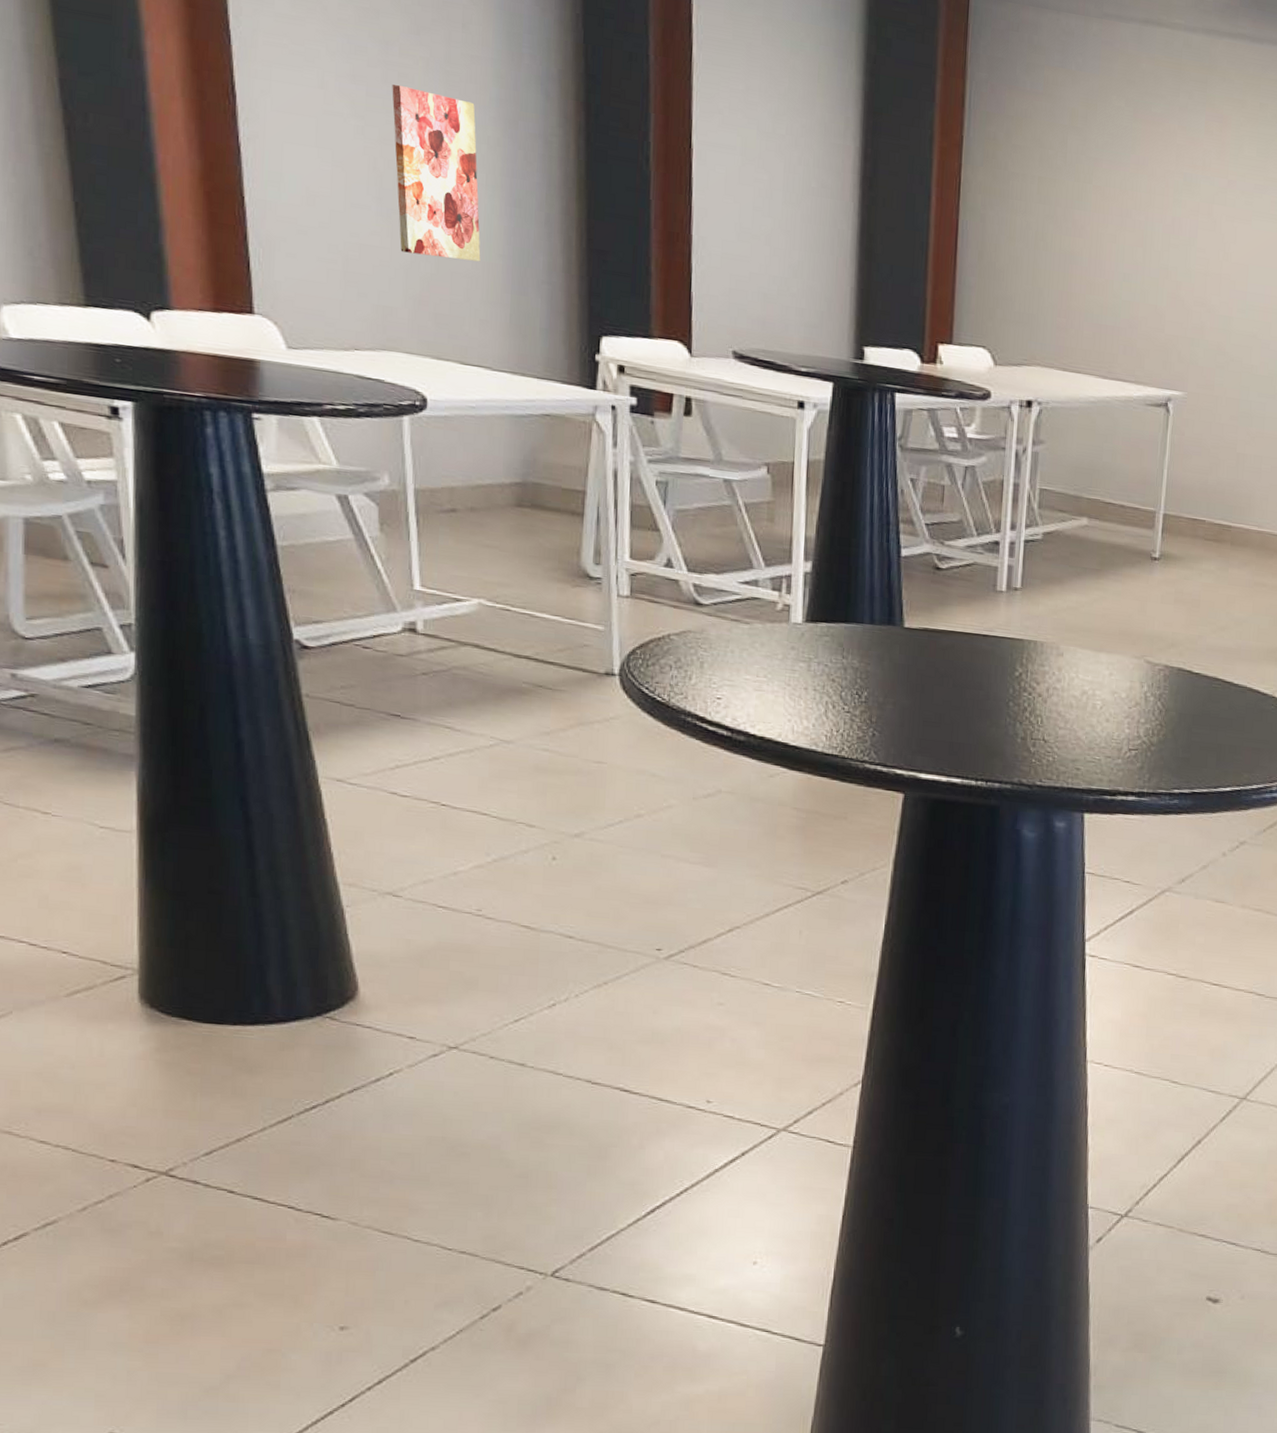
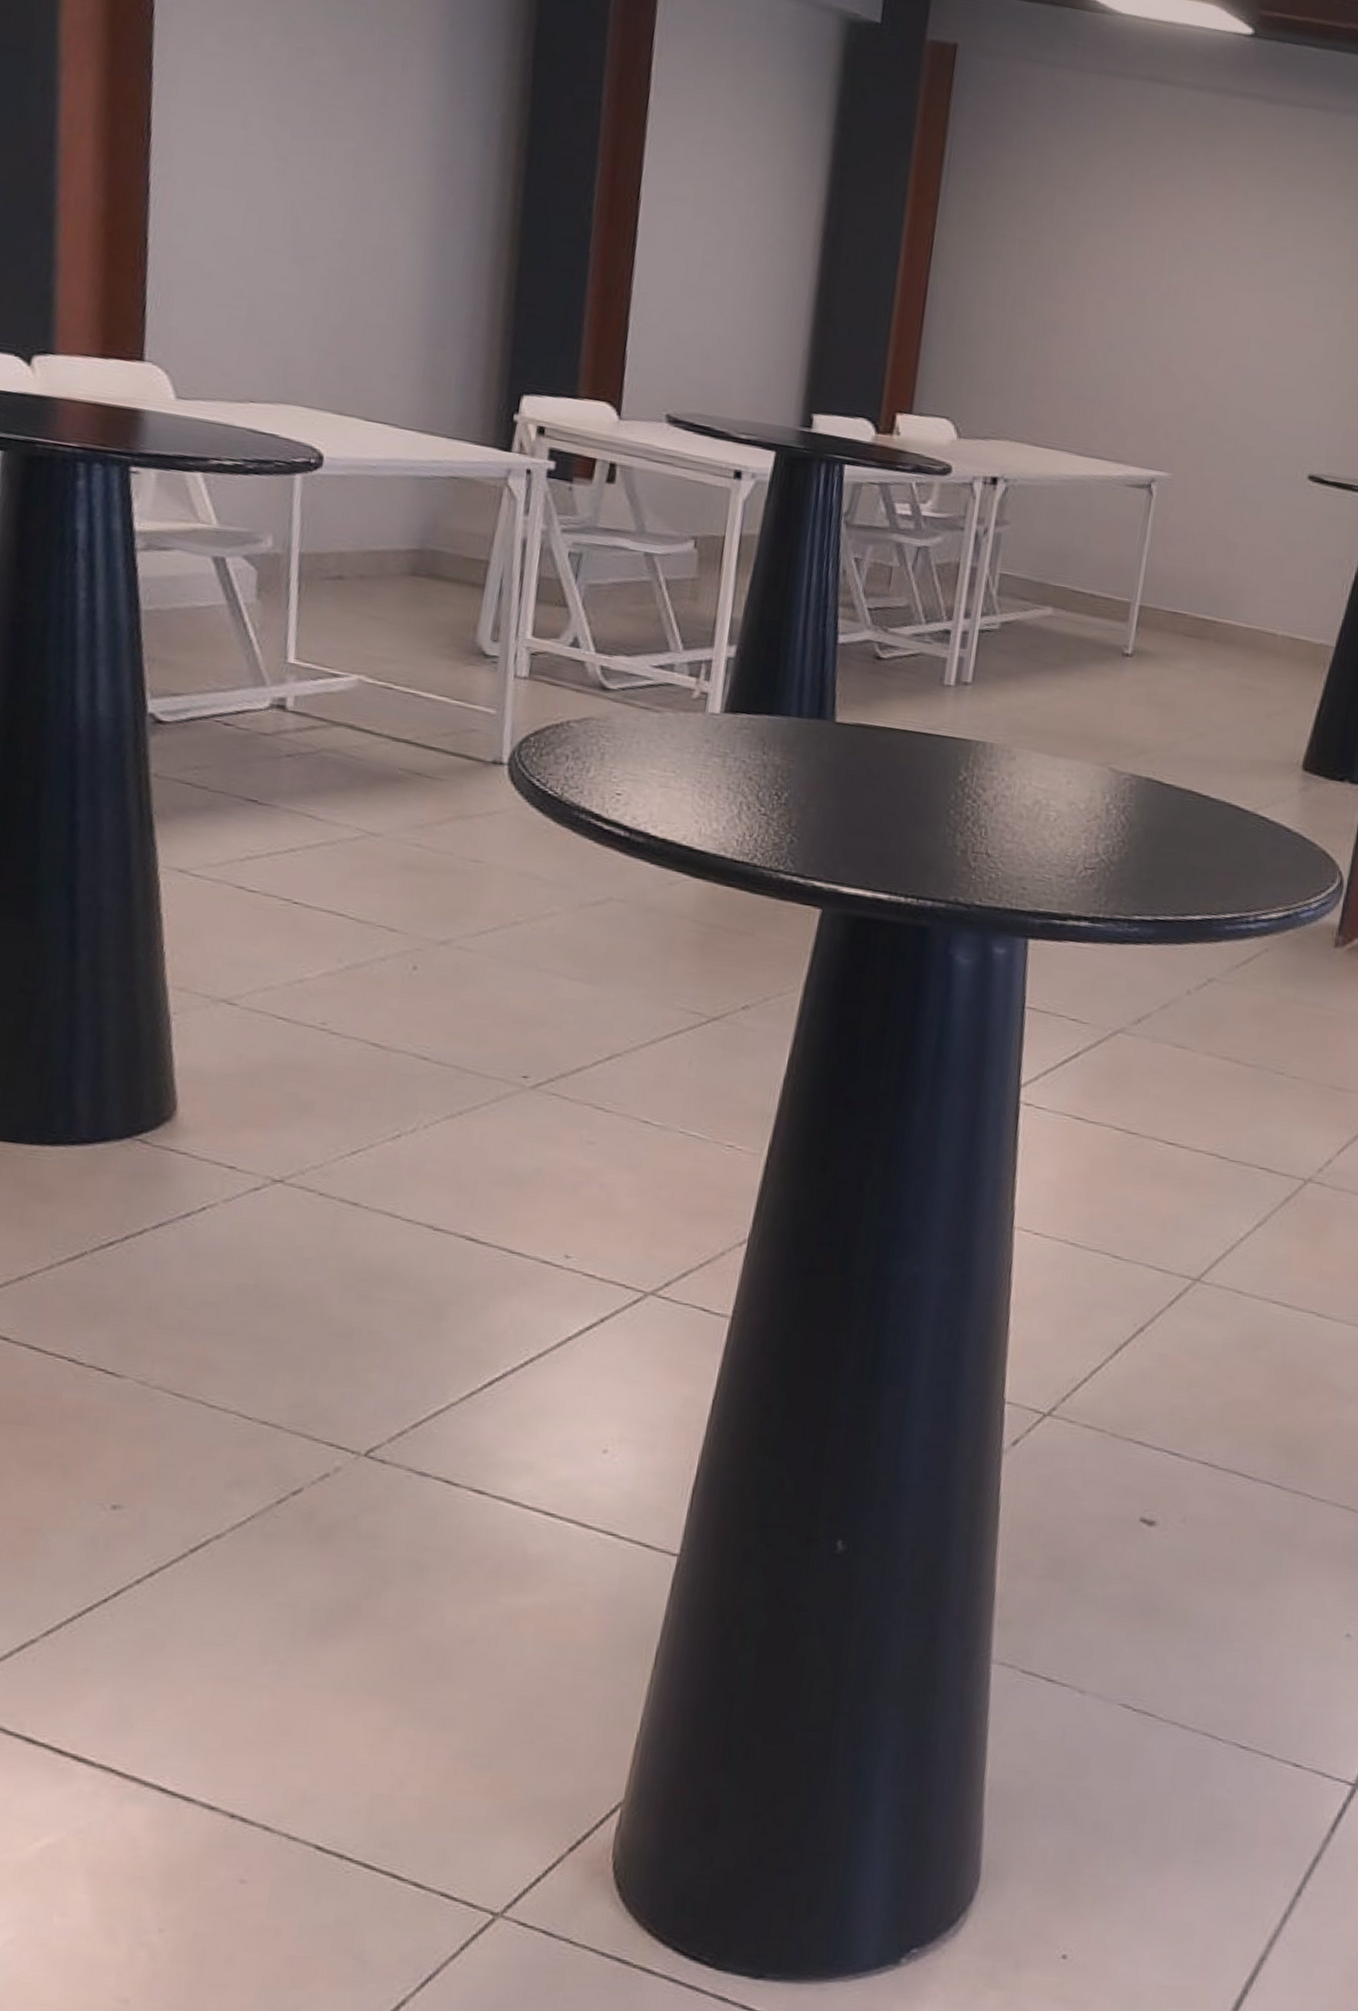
wall art: present [392,85,481,262] -> none [311,126,408,313]

